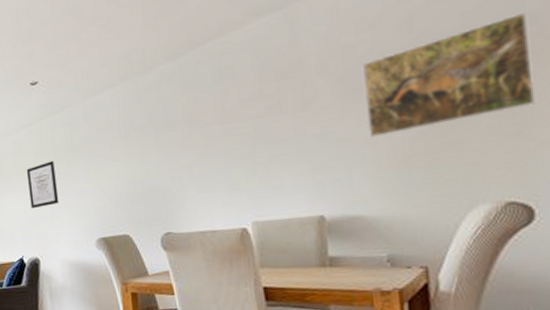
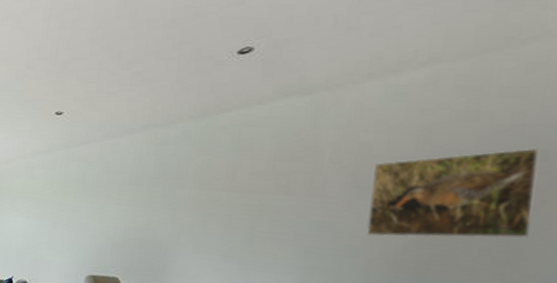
wall art: present [26,160,59,209] -> none [30,191,62,234]

